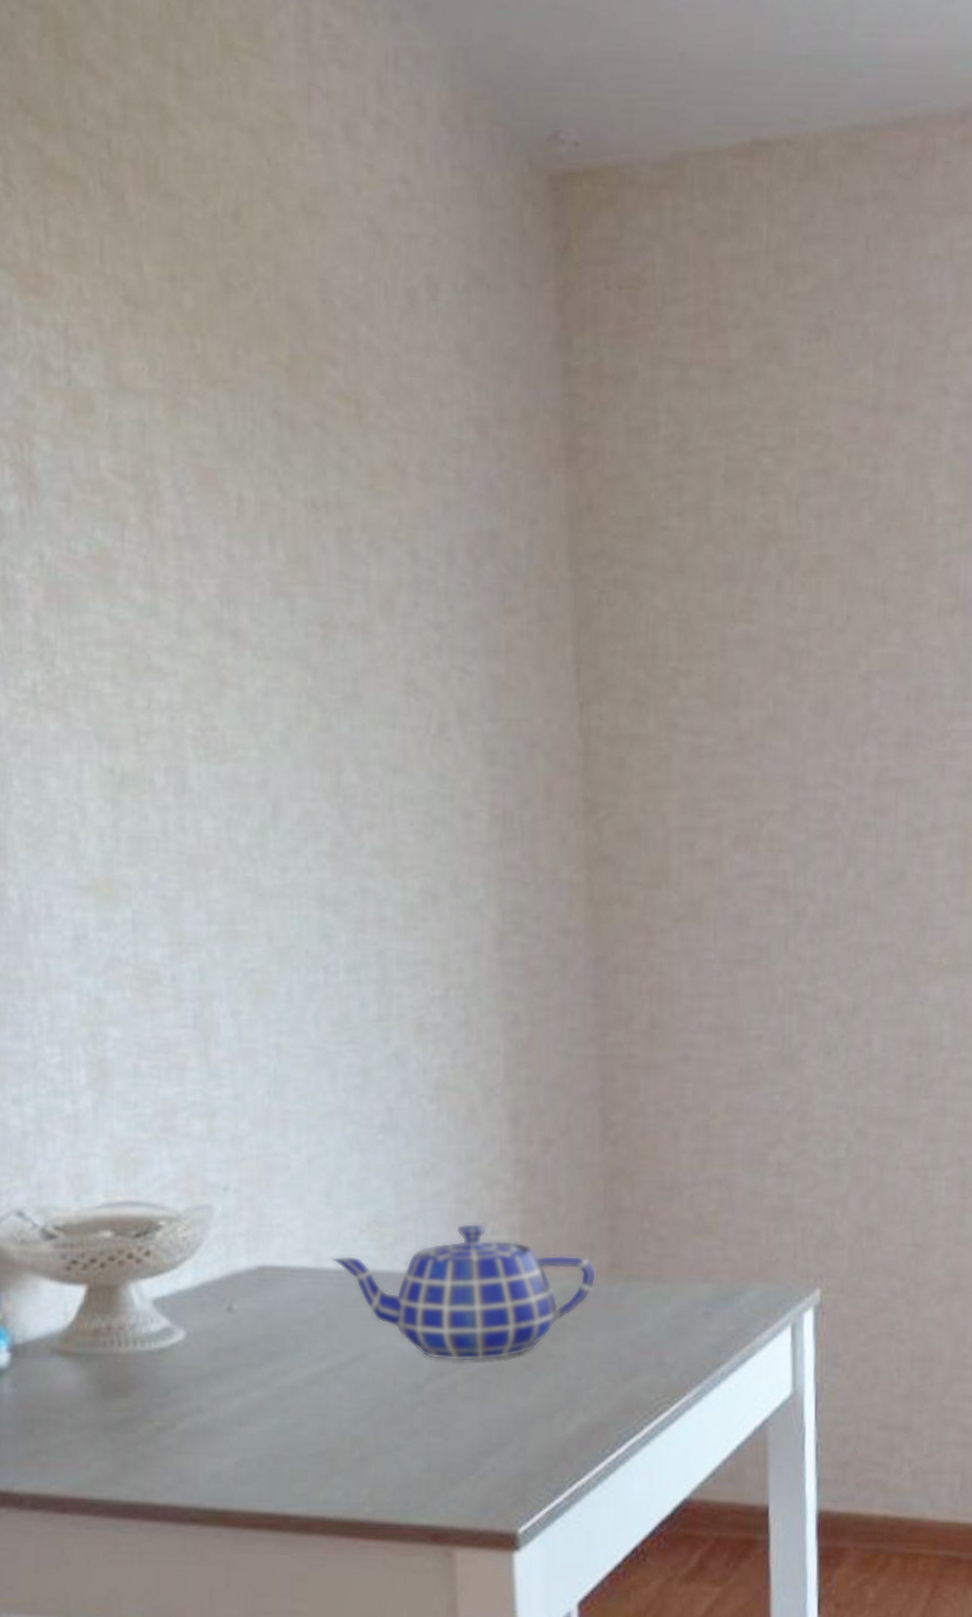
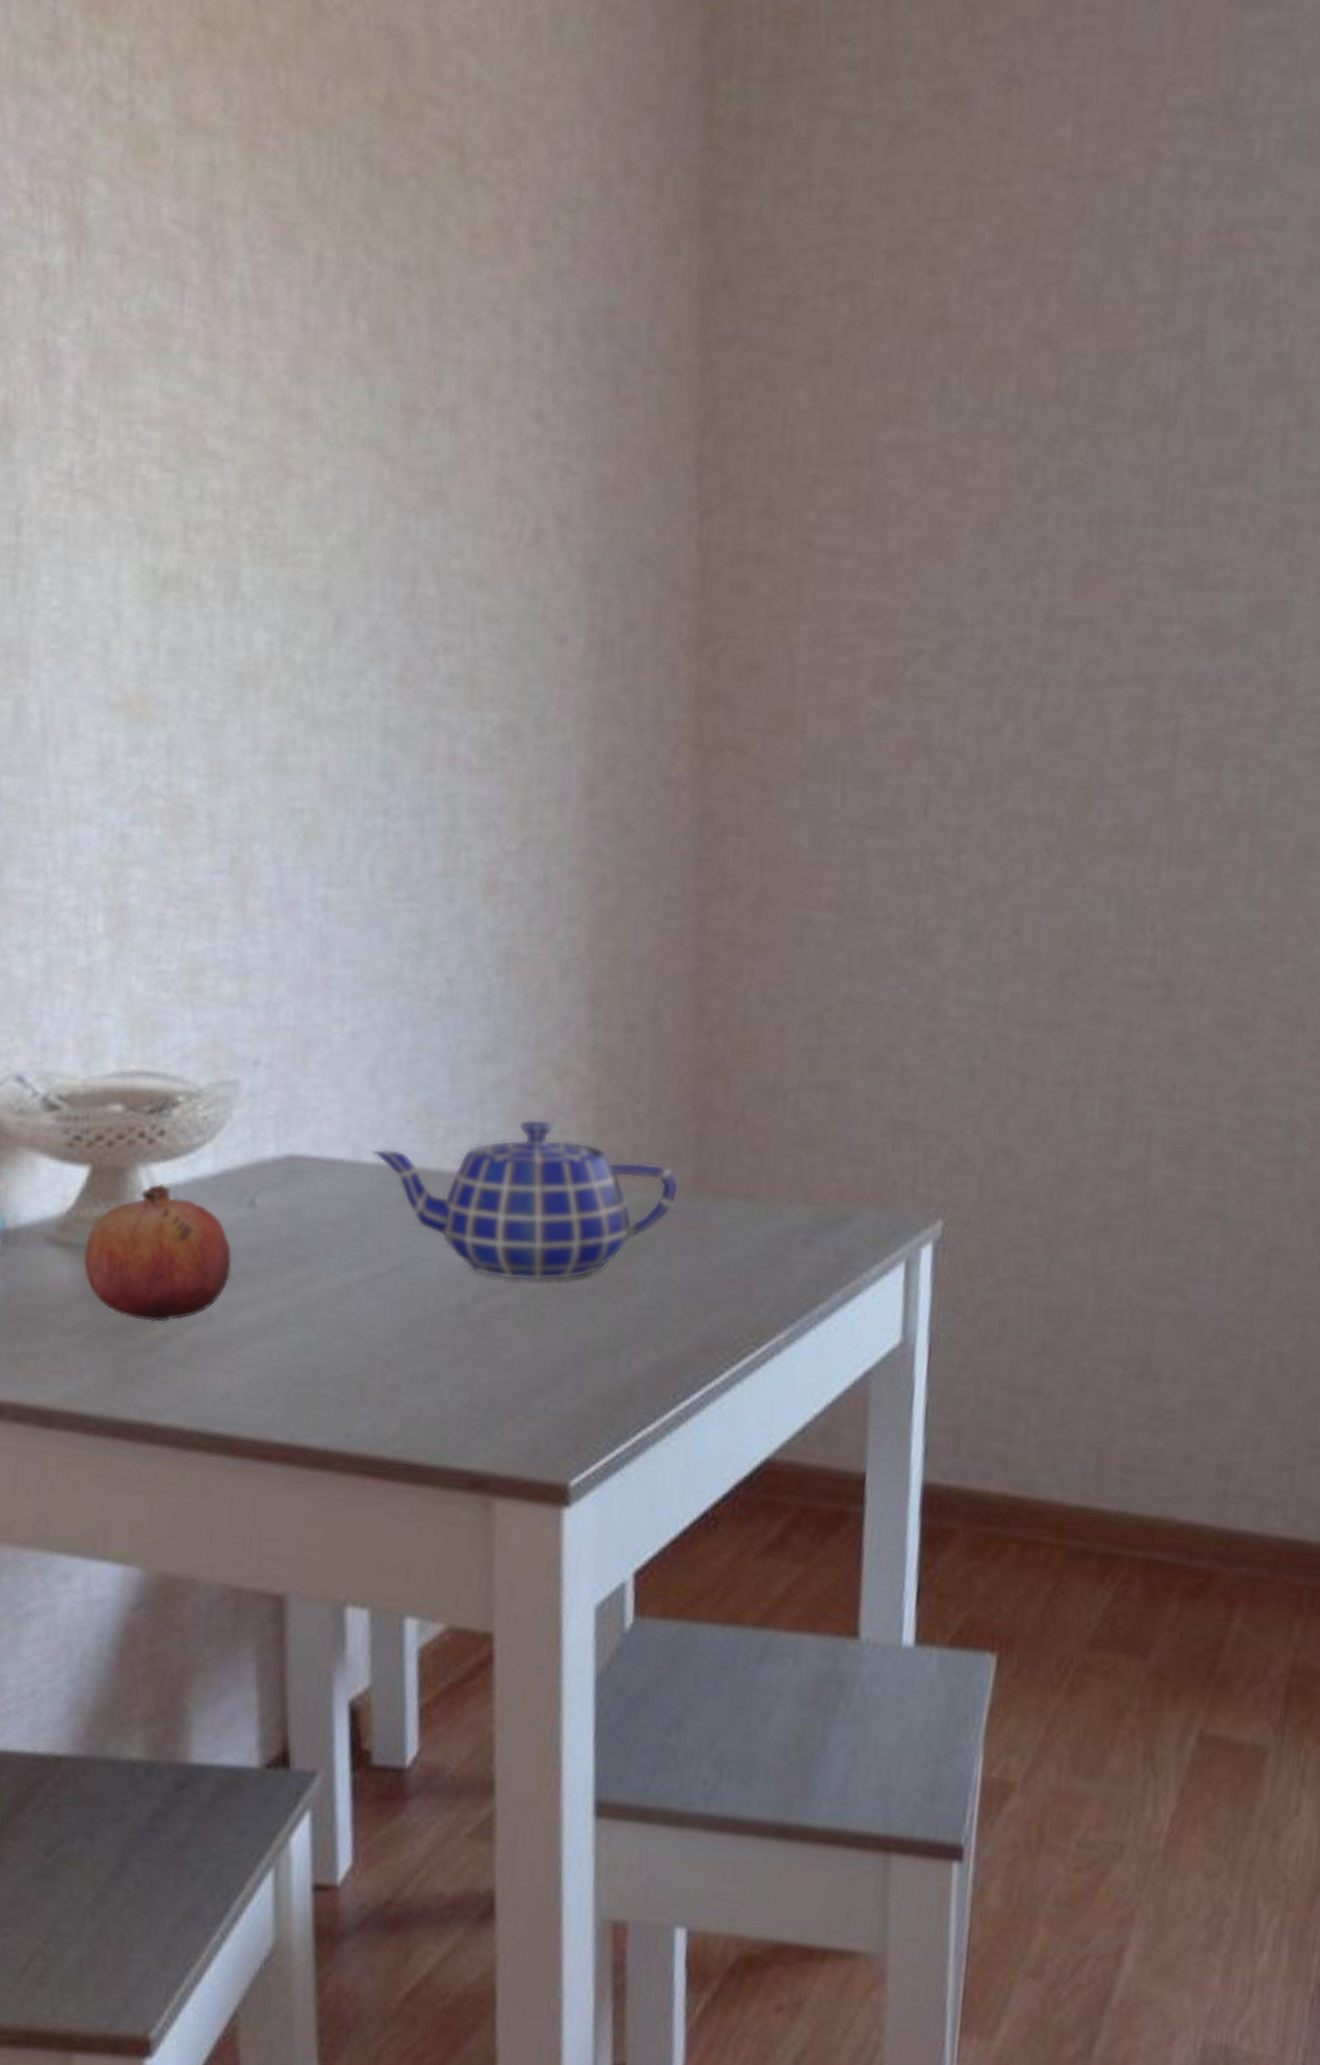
fruit: none [85,1296,216,1417] -> present [83,1183,232,1323]

